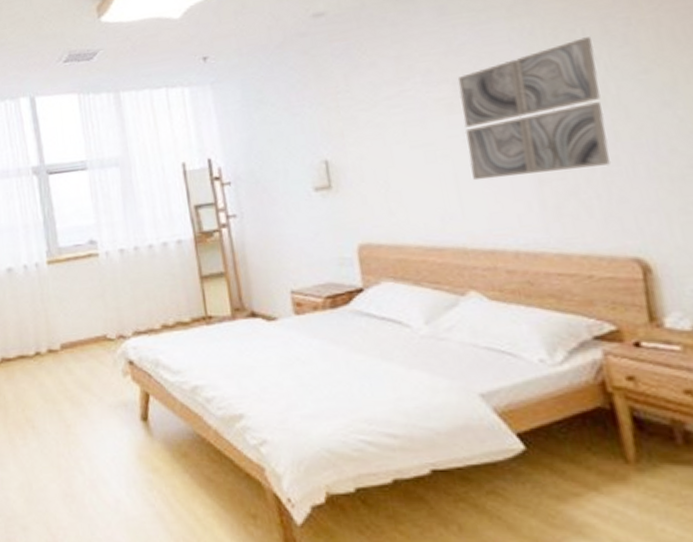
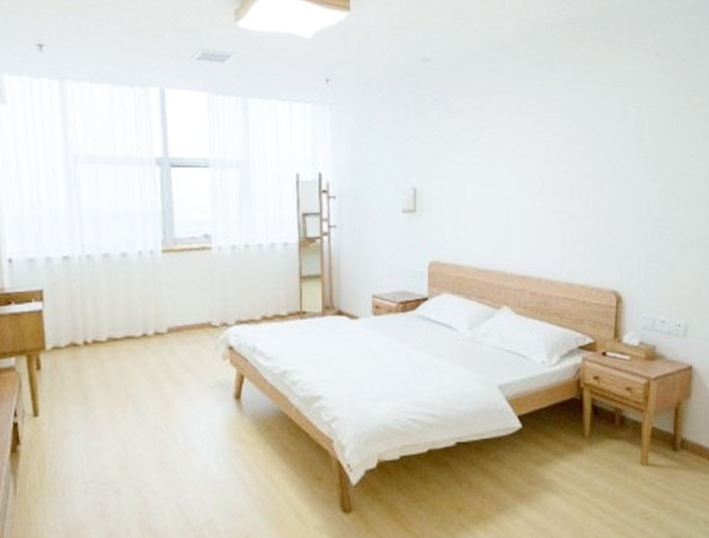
wall art: present [457,37,610,181] -> none [519,117,615,220]

